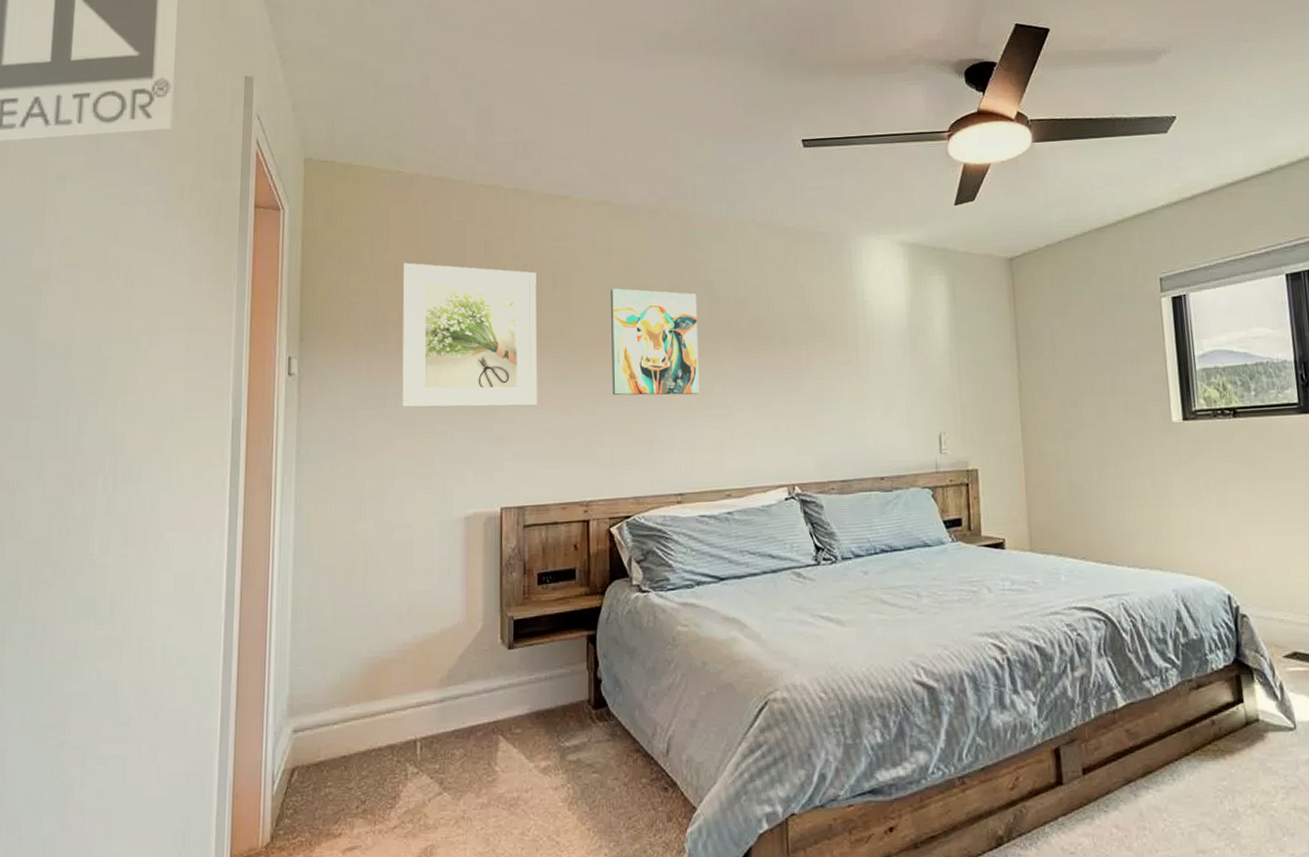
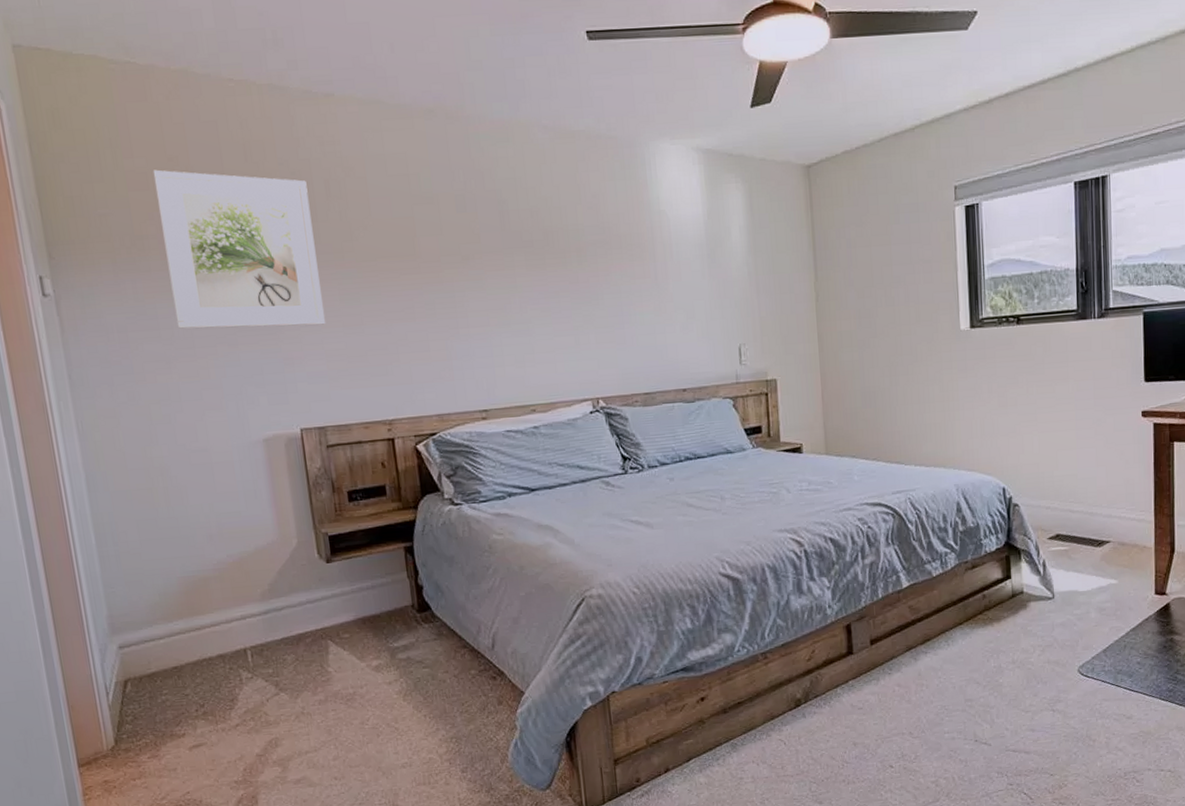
wall art: present [611,288,700,396] -> none [391,198,496,313]

